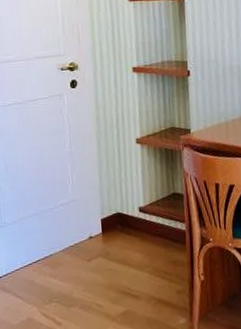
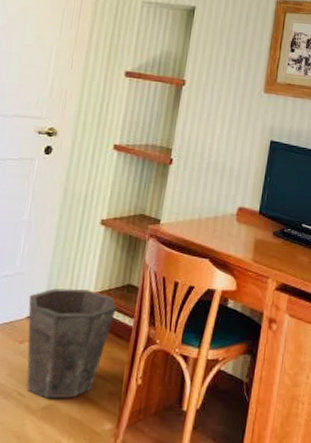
waste bin: none [87,204,168,306] -> present [26,288,117,399]

